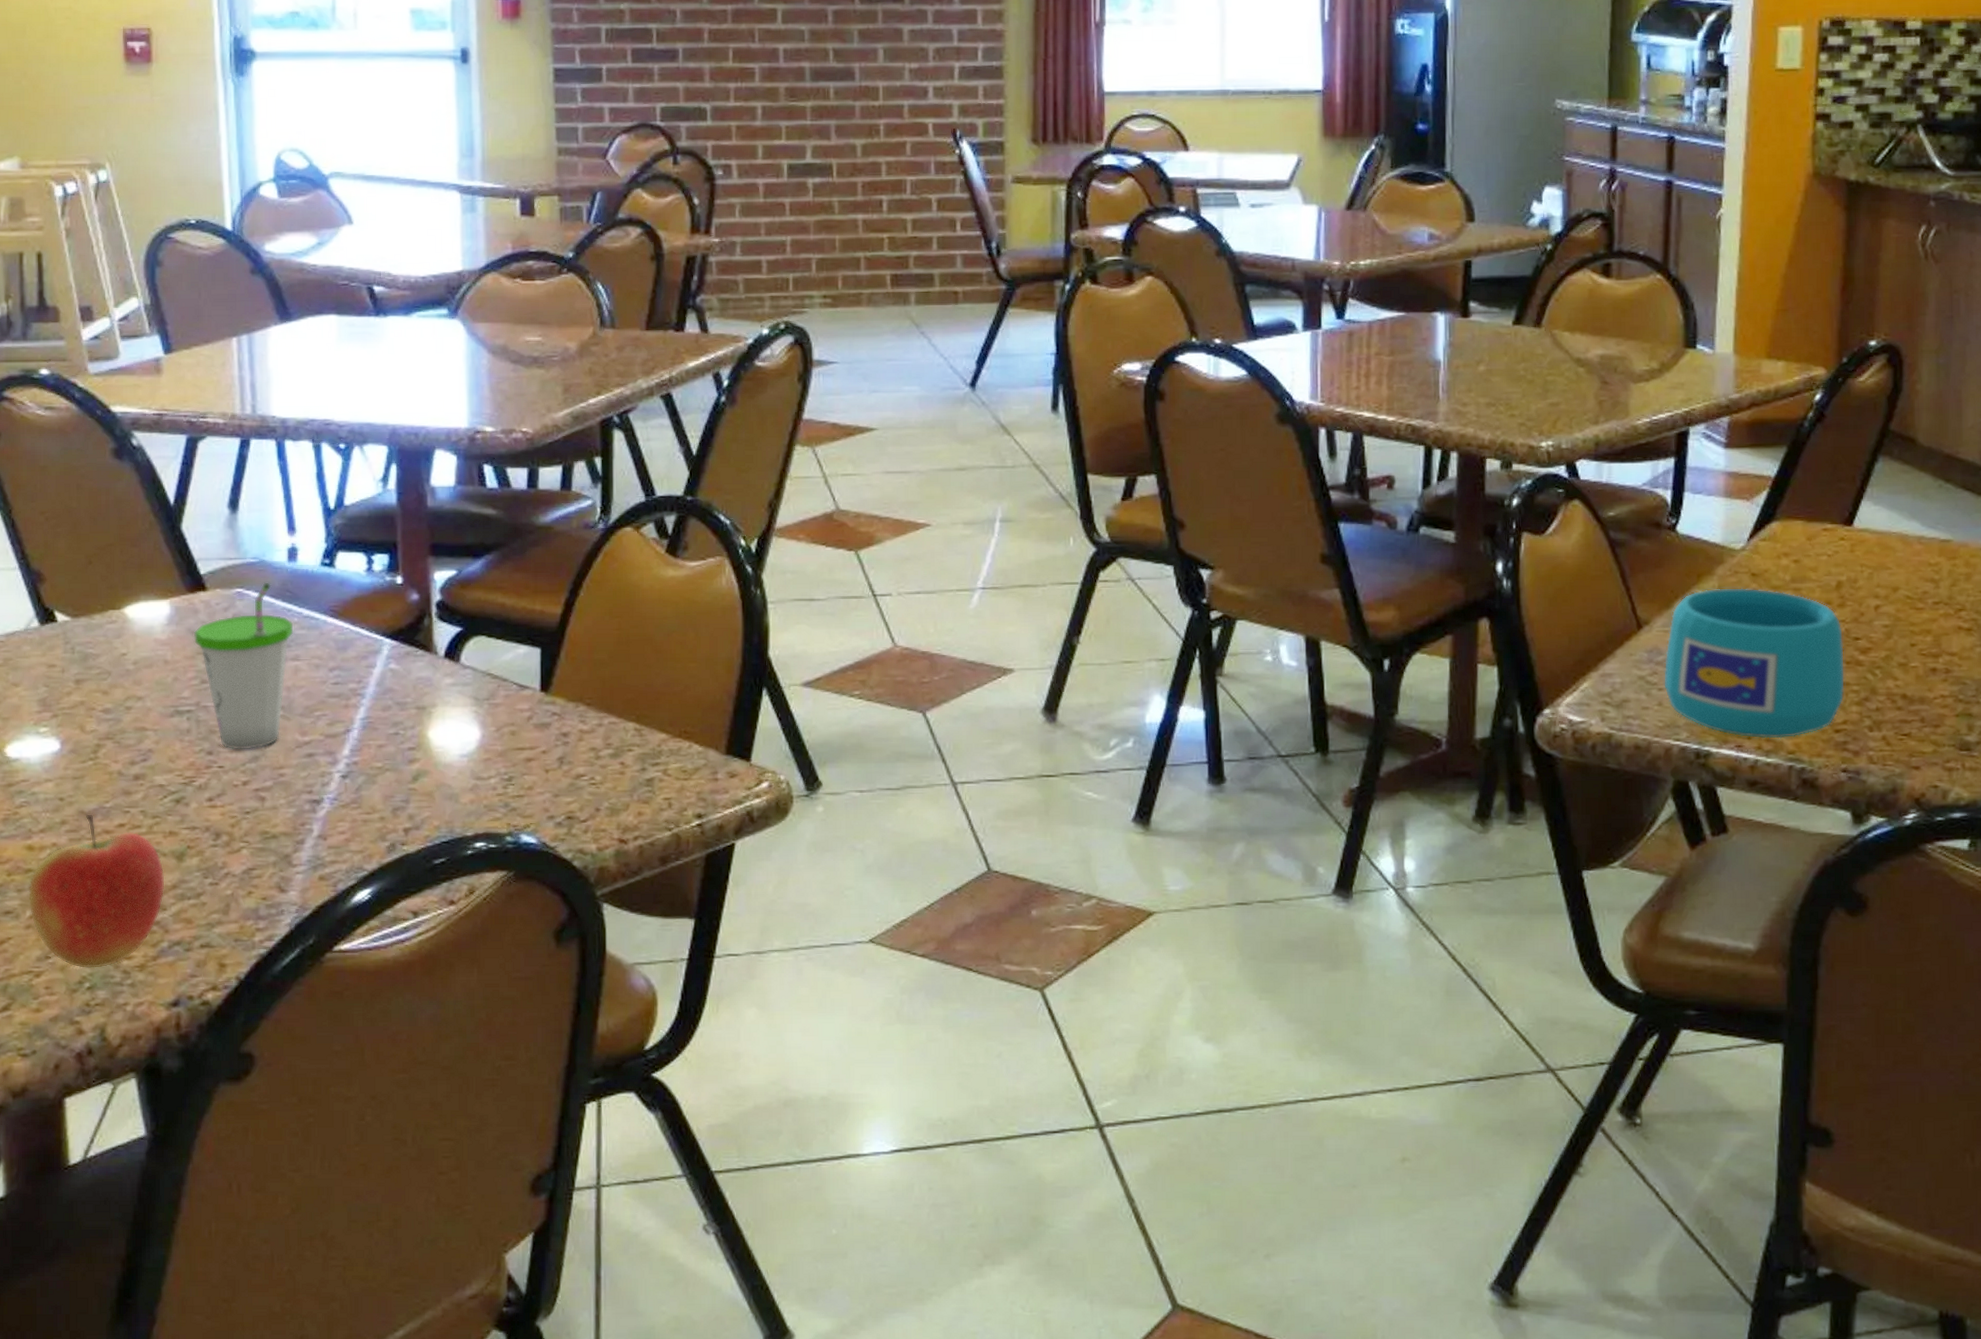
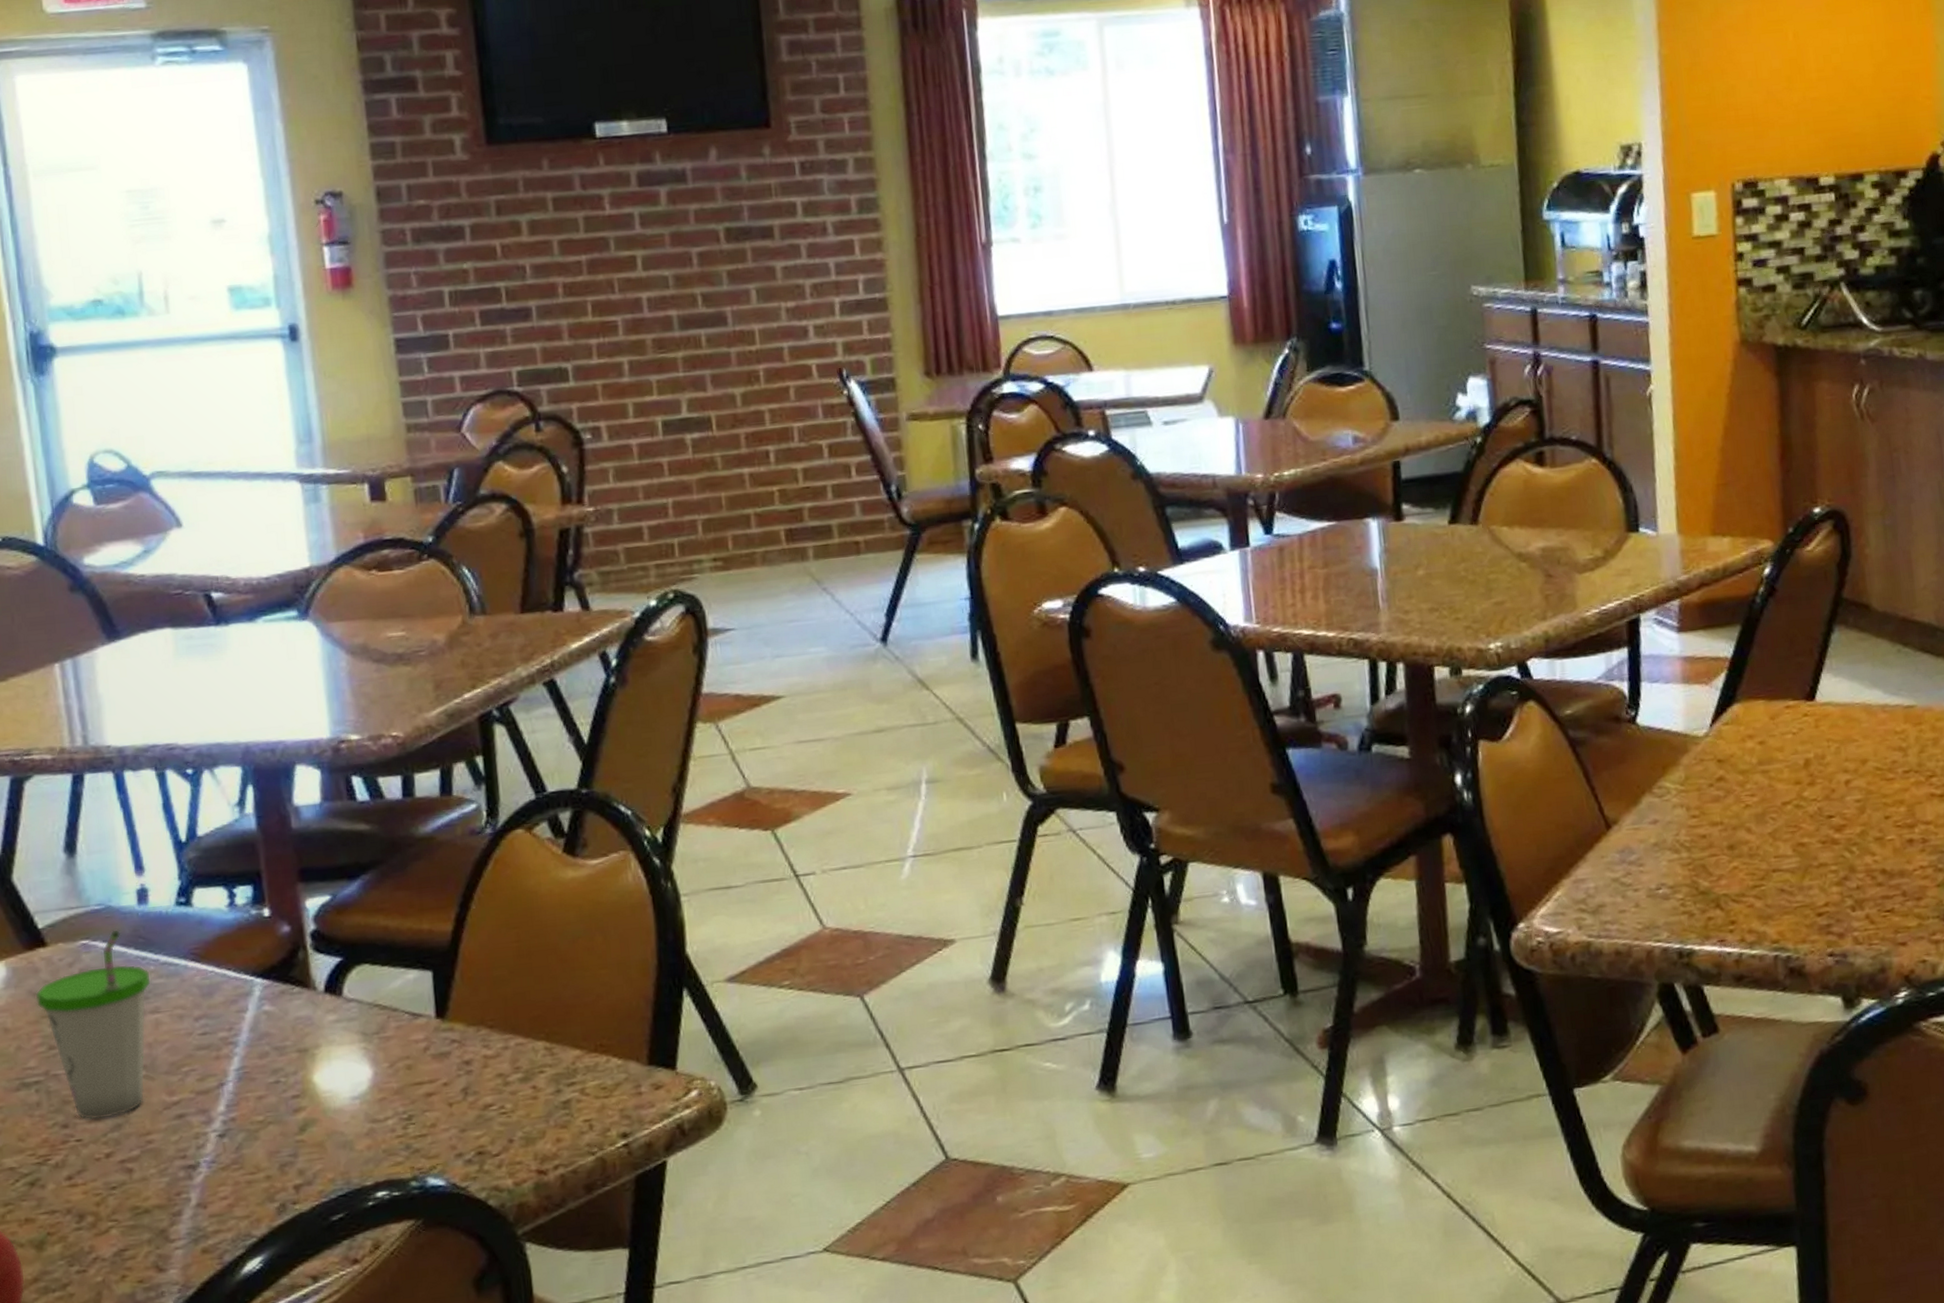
cup: present [1664,588,1845,739] -> none [1637,774,1824,931]

